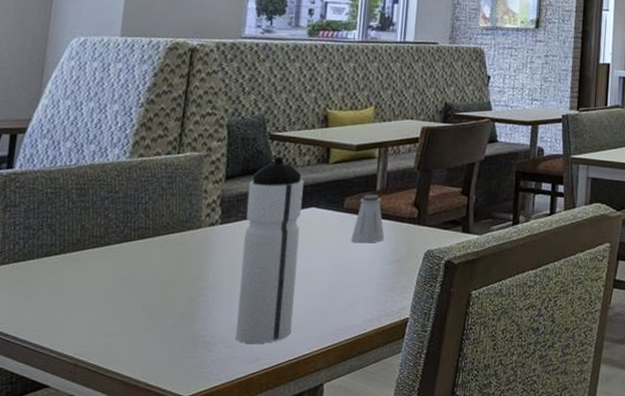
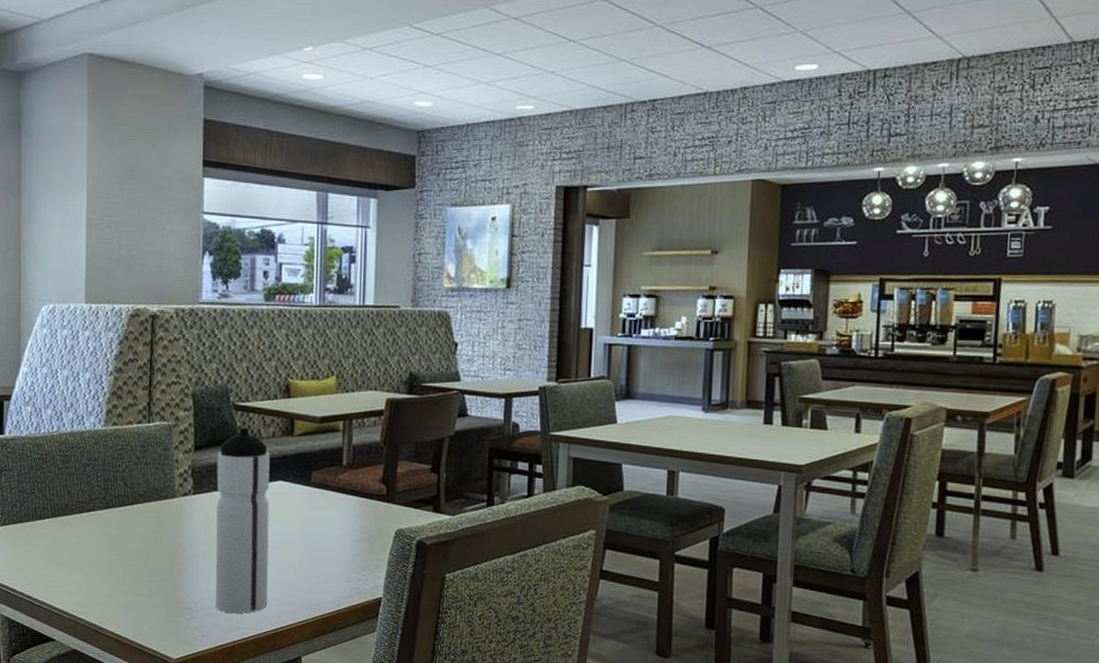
saltshaker: present [351,195,385,243] -> none [320,469,354,520]

